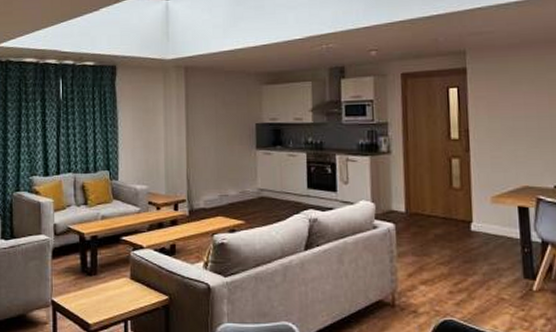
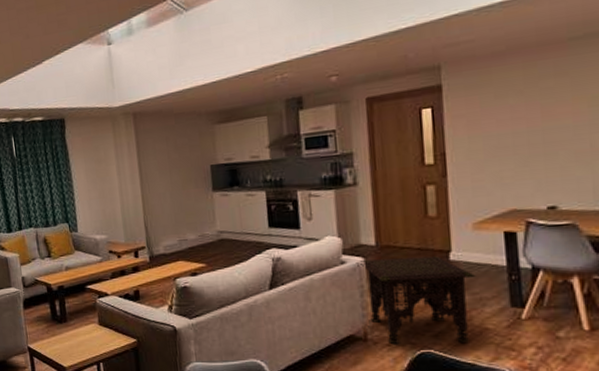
side table: none [391,226,494,313] -> present [360,256,476,345]

